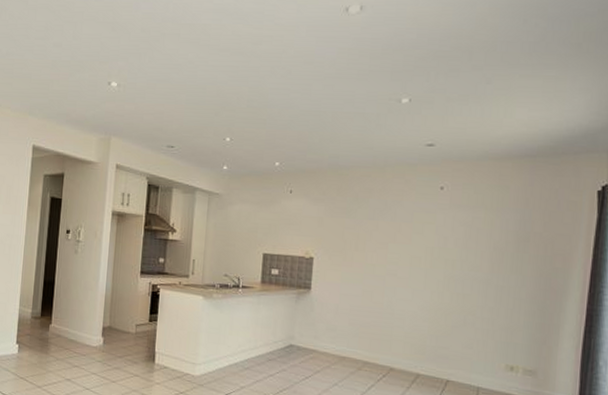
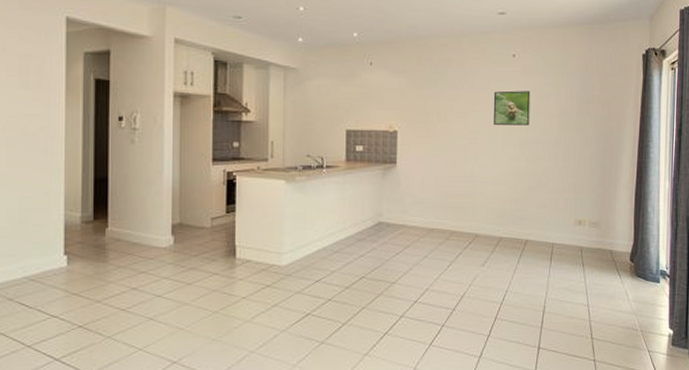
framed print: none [416,223,459,261] -> present [493,90,531,126]

